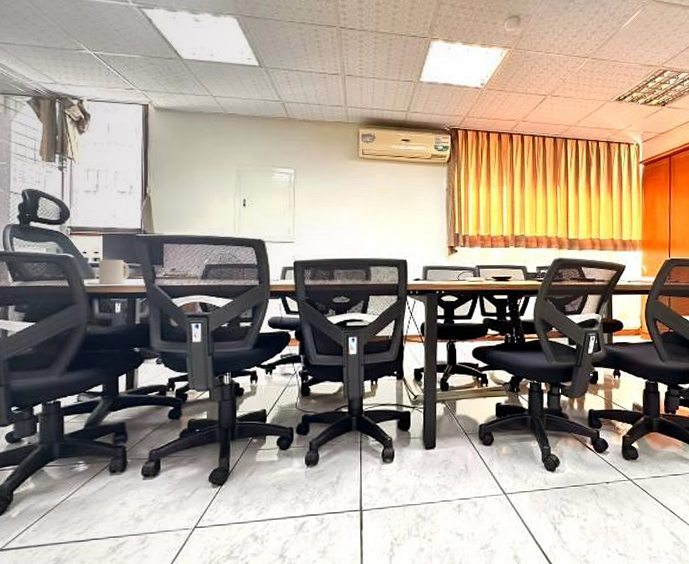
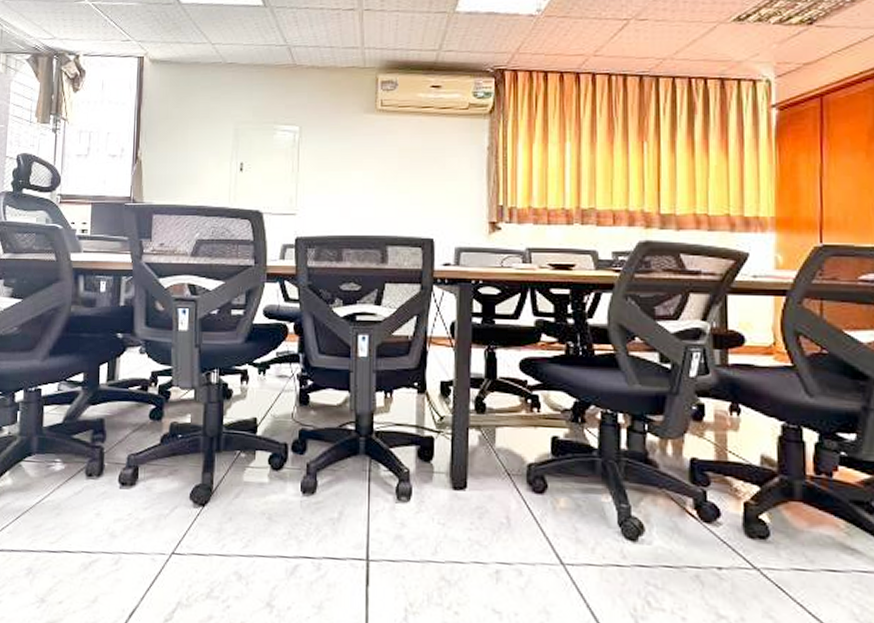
mug: present [99,259,130,285] -> none [85,231,117,260]

